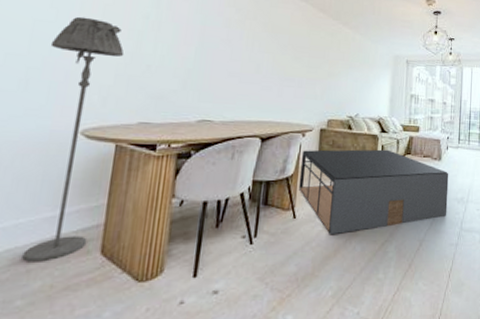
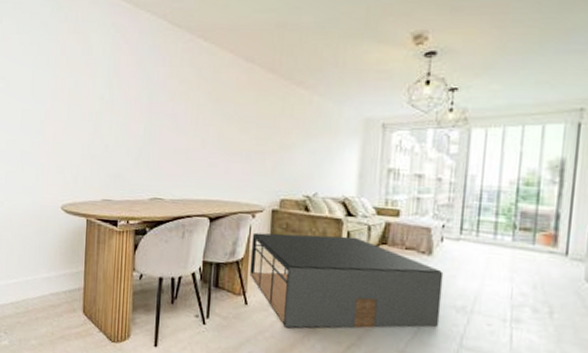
floor lamp: present [22,16,124,262] -> none [32,103,87,313]

